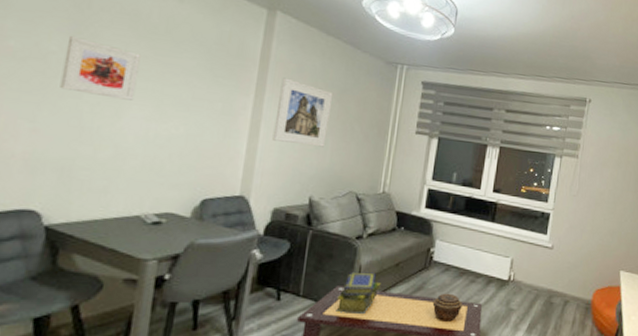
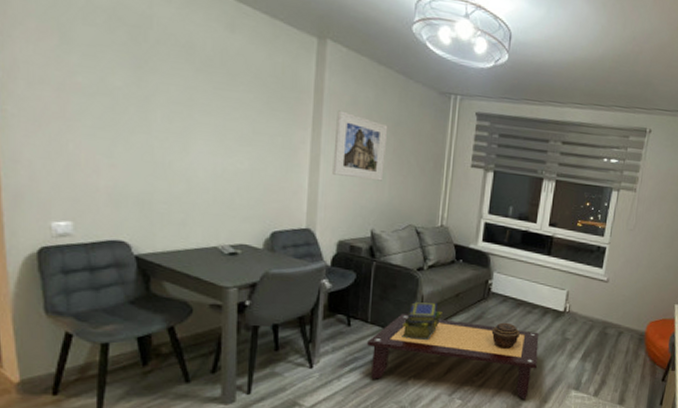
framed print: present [60,35,141,101] -> none [129,69,200,136]

